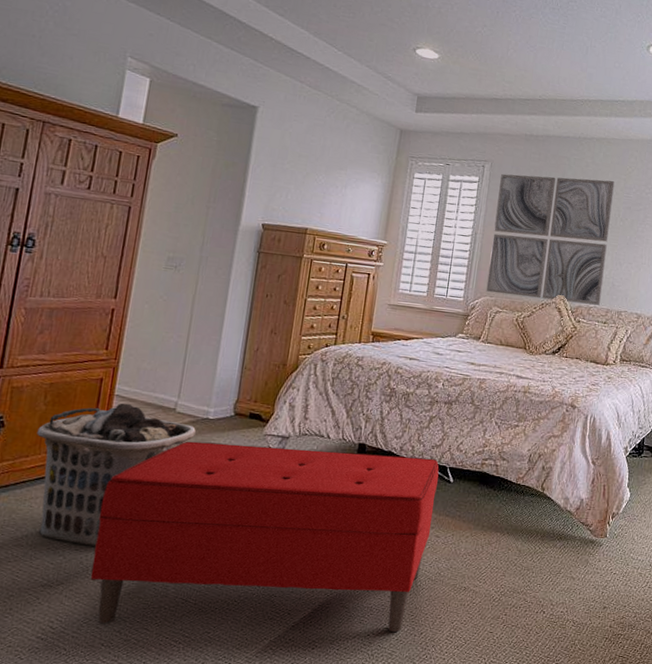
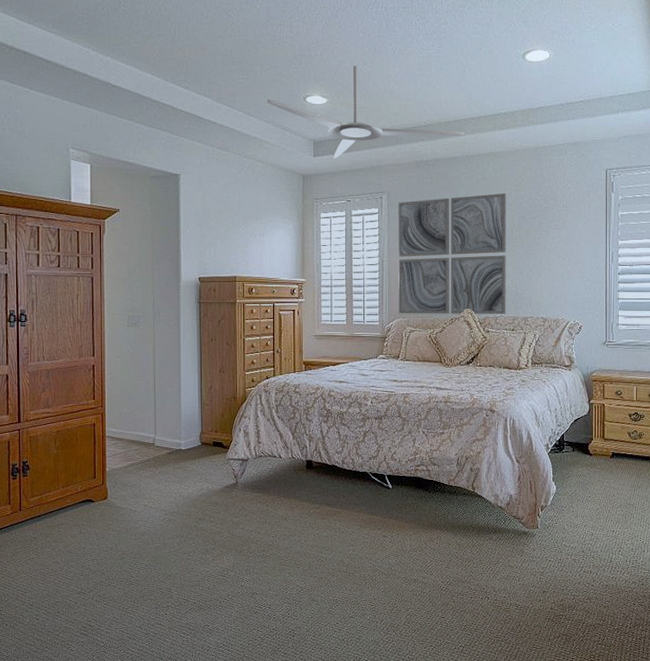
clothes hamper: present [37,403,197,546] -> none [54,442,174,560]
bench: present [90,441,439,633] -> none [110,469,378,622]
ceiling fan: none [372,25,580,118] -> present [267,65,464,159]

